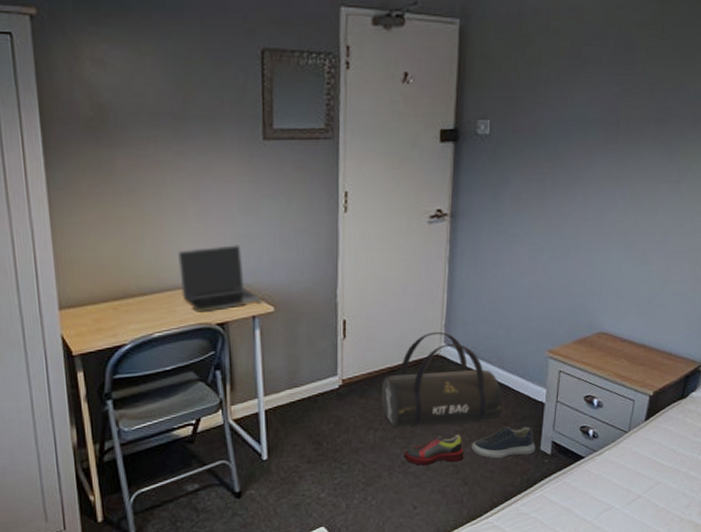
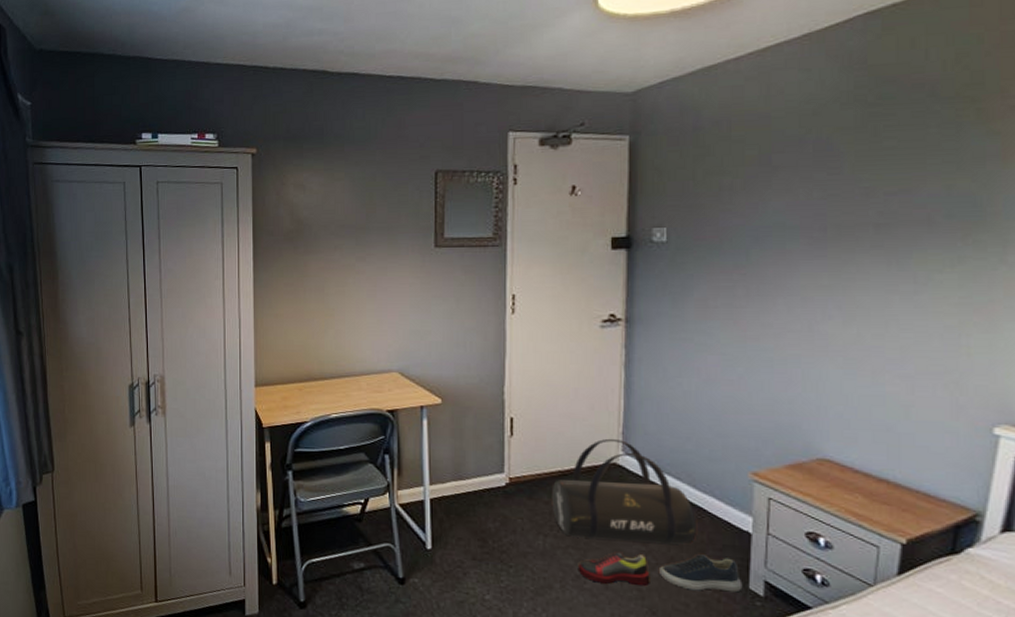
laptop: present [178,245,262,312] -> none [356,339,430,399]

